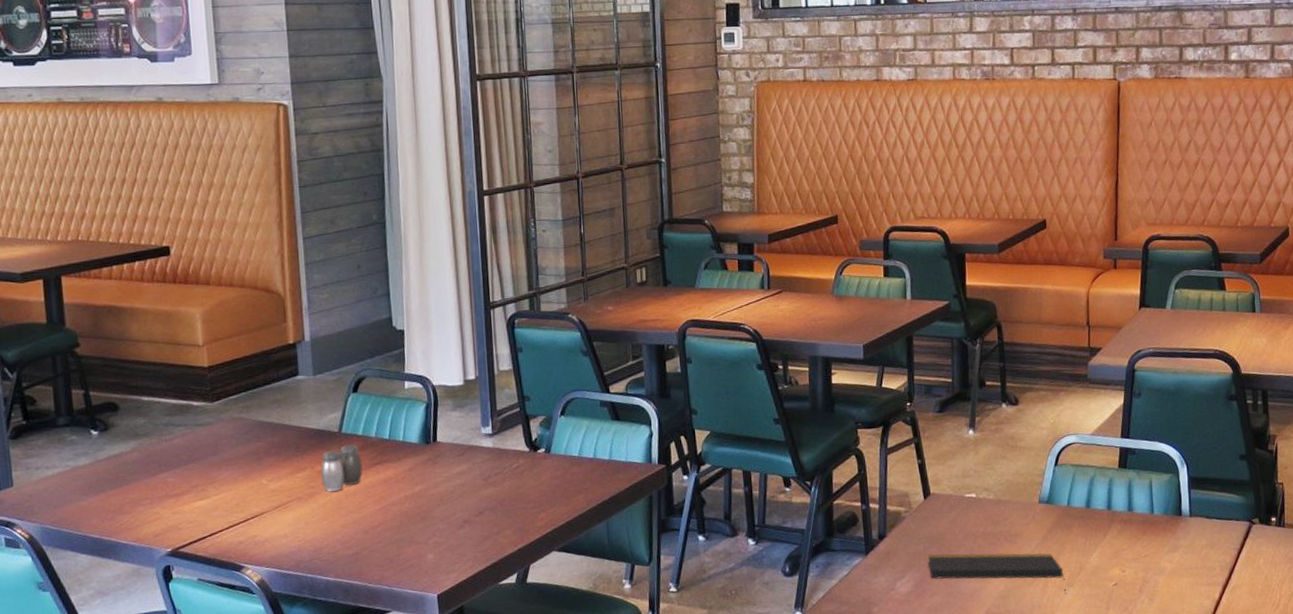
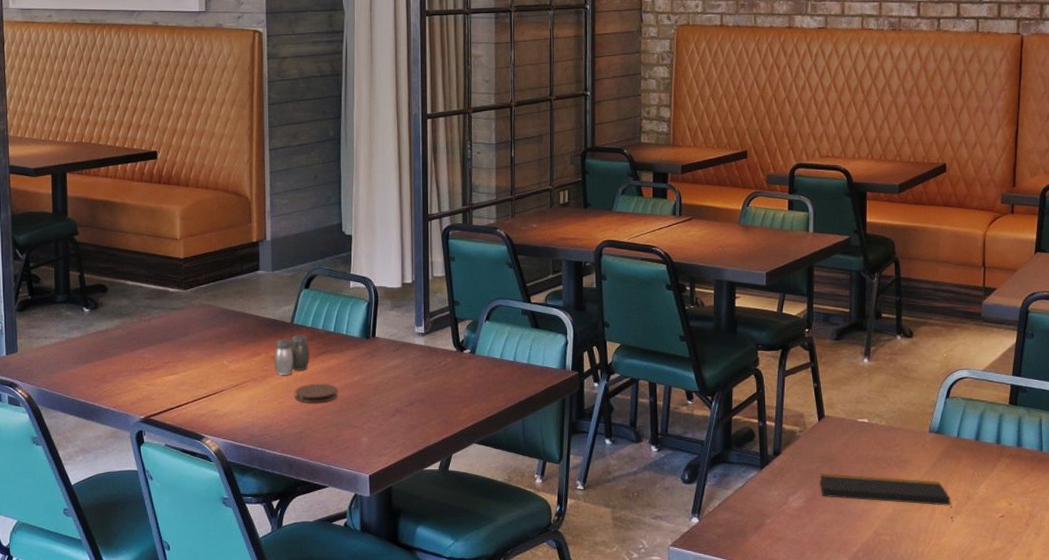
coaster: none [346,497,398,521] -> present [294,383,338,404]

